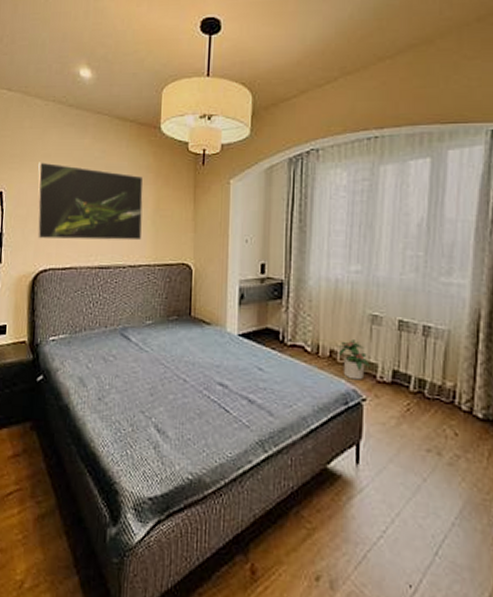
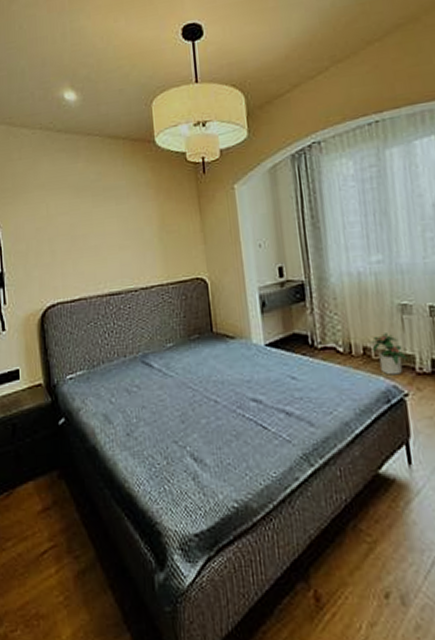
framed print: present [37,162,144,241] -> none [33,192,151,273]

